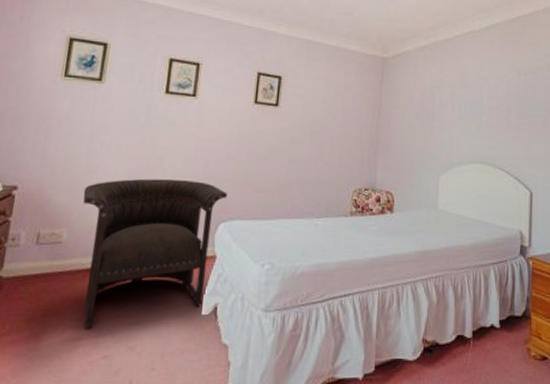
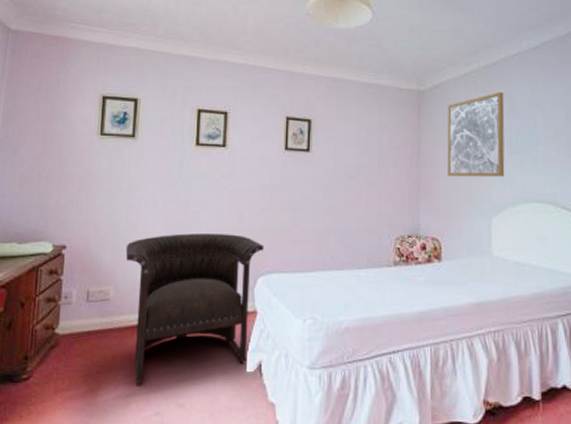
wall art: none [404,65,457,140] -> present [447,92,505,177]

